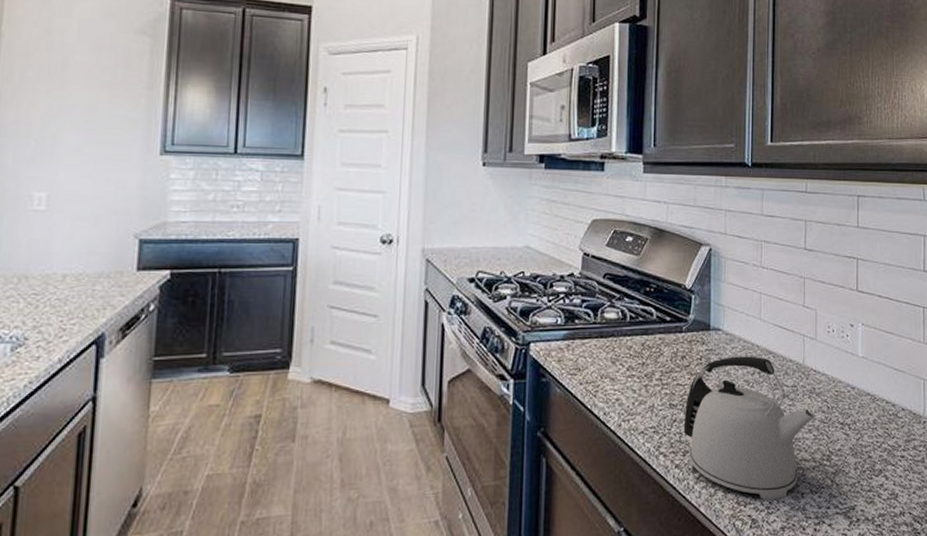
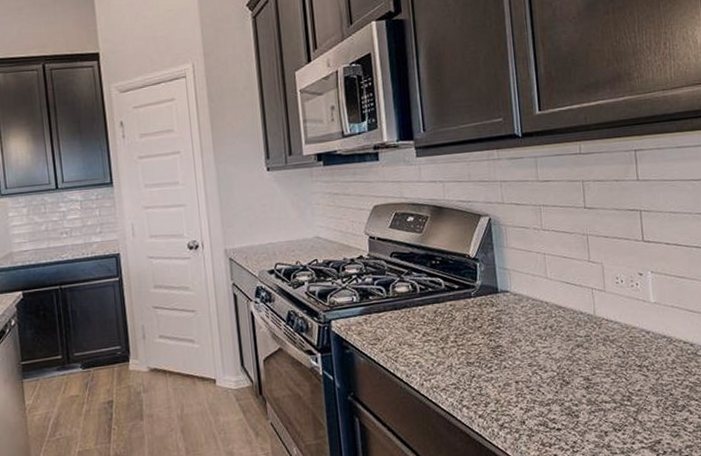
kettle: present [683,356,817,500] -> none [482,312,613,440]

